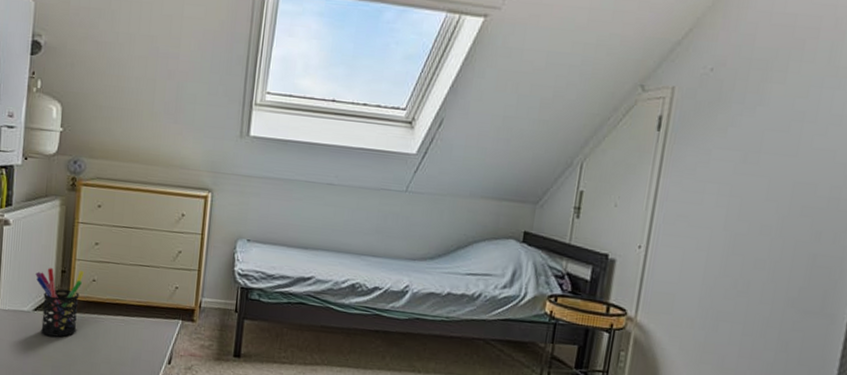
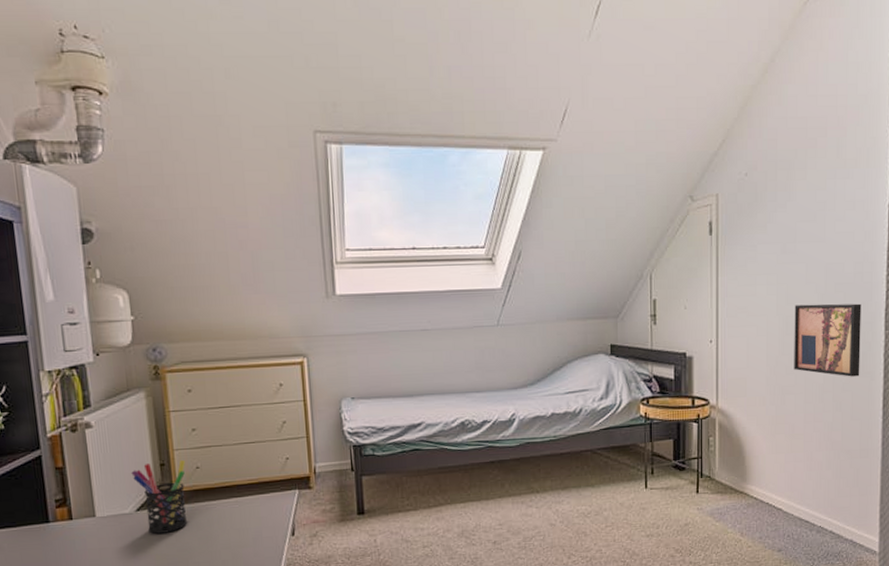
wall art: none [734,222,833,317] -> present [794,303,862,377]

